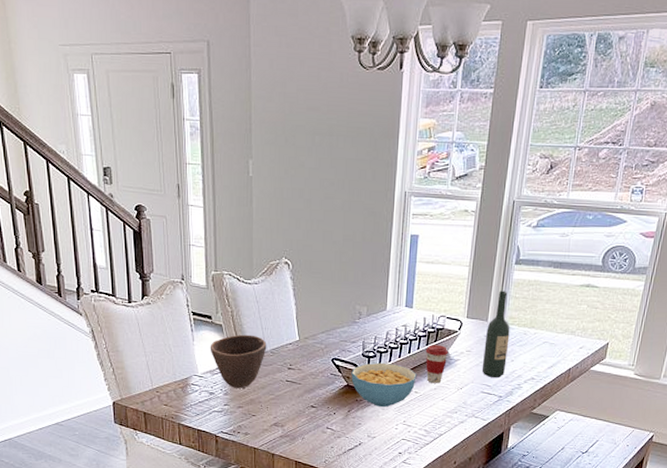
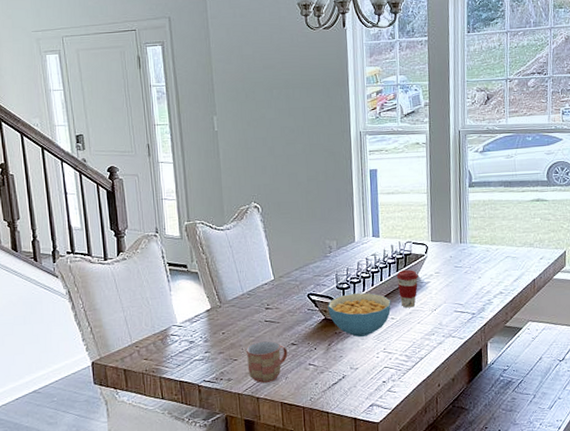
bowl: present [210,334,267,388] -> none [187,279,243,334]
mug: none [264,400,306,441] -> present [245,341,288,383]
wine bottle: present [481,290,510,378] -> none [451,212,475,297]

